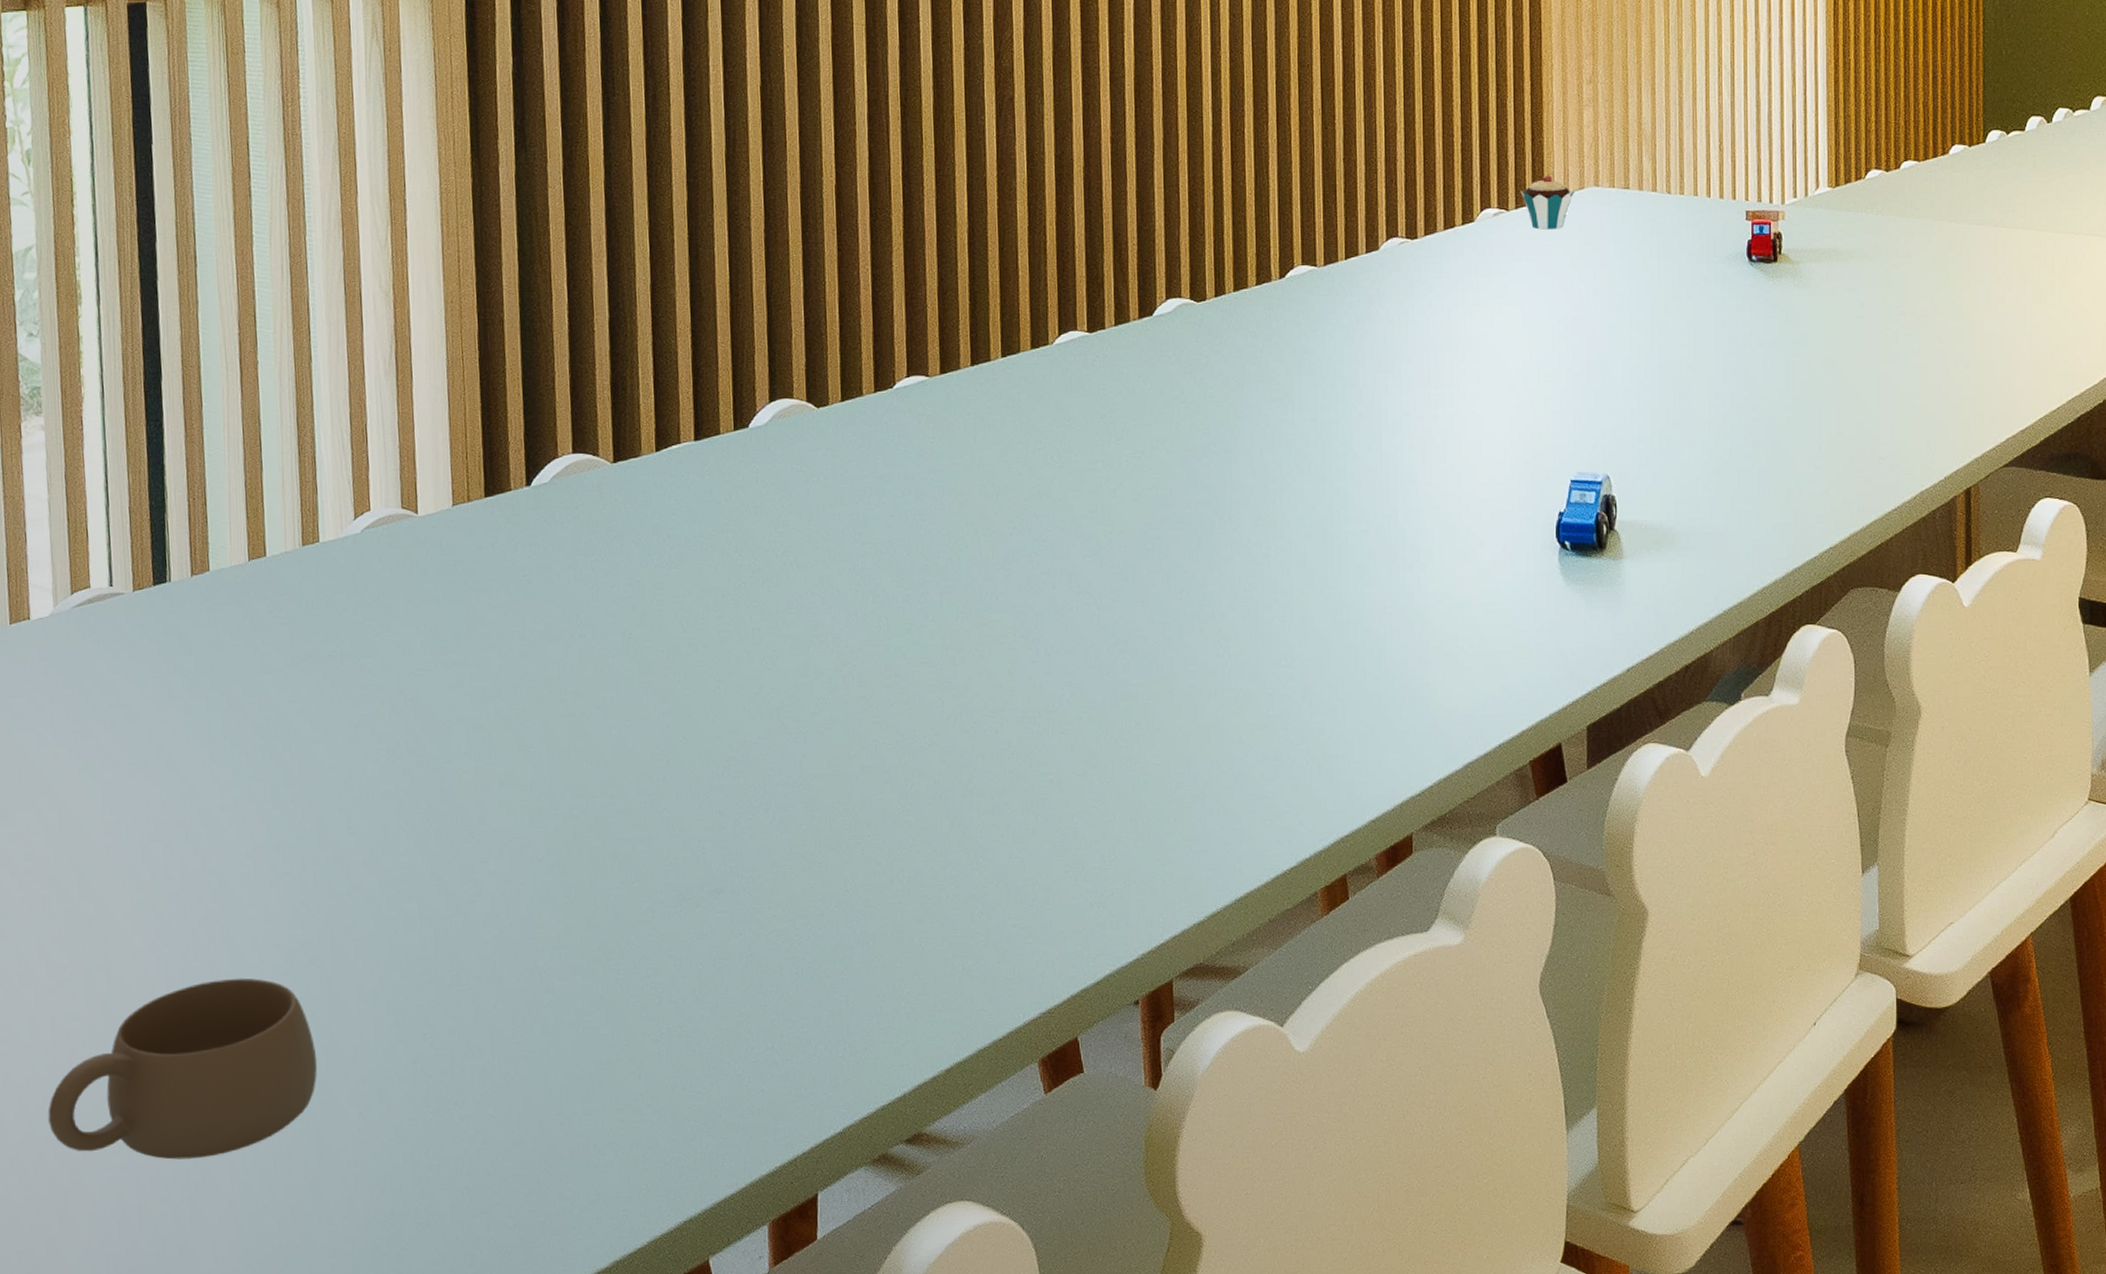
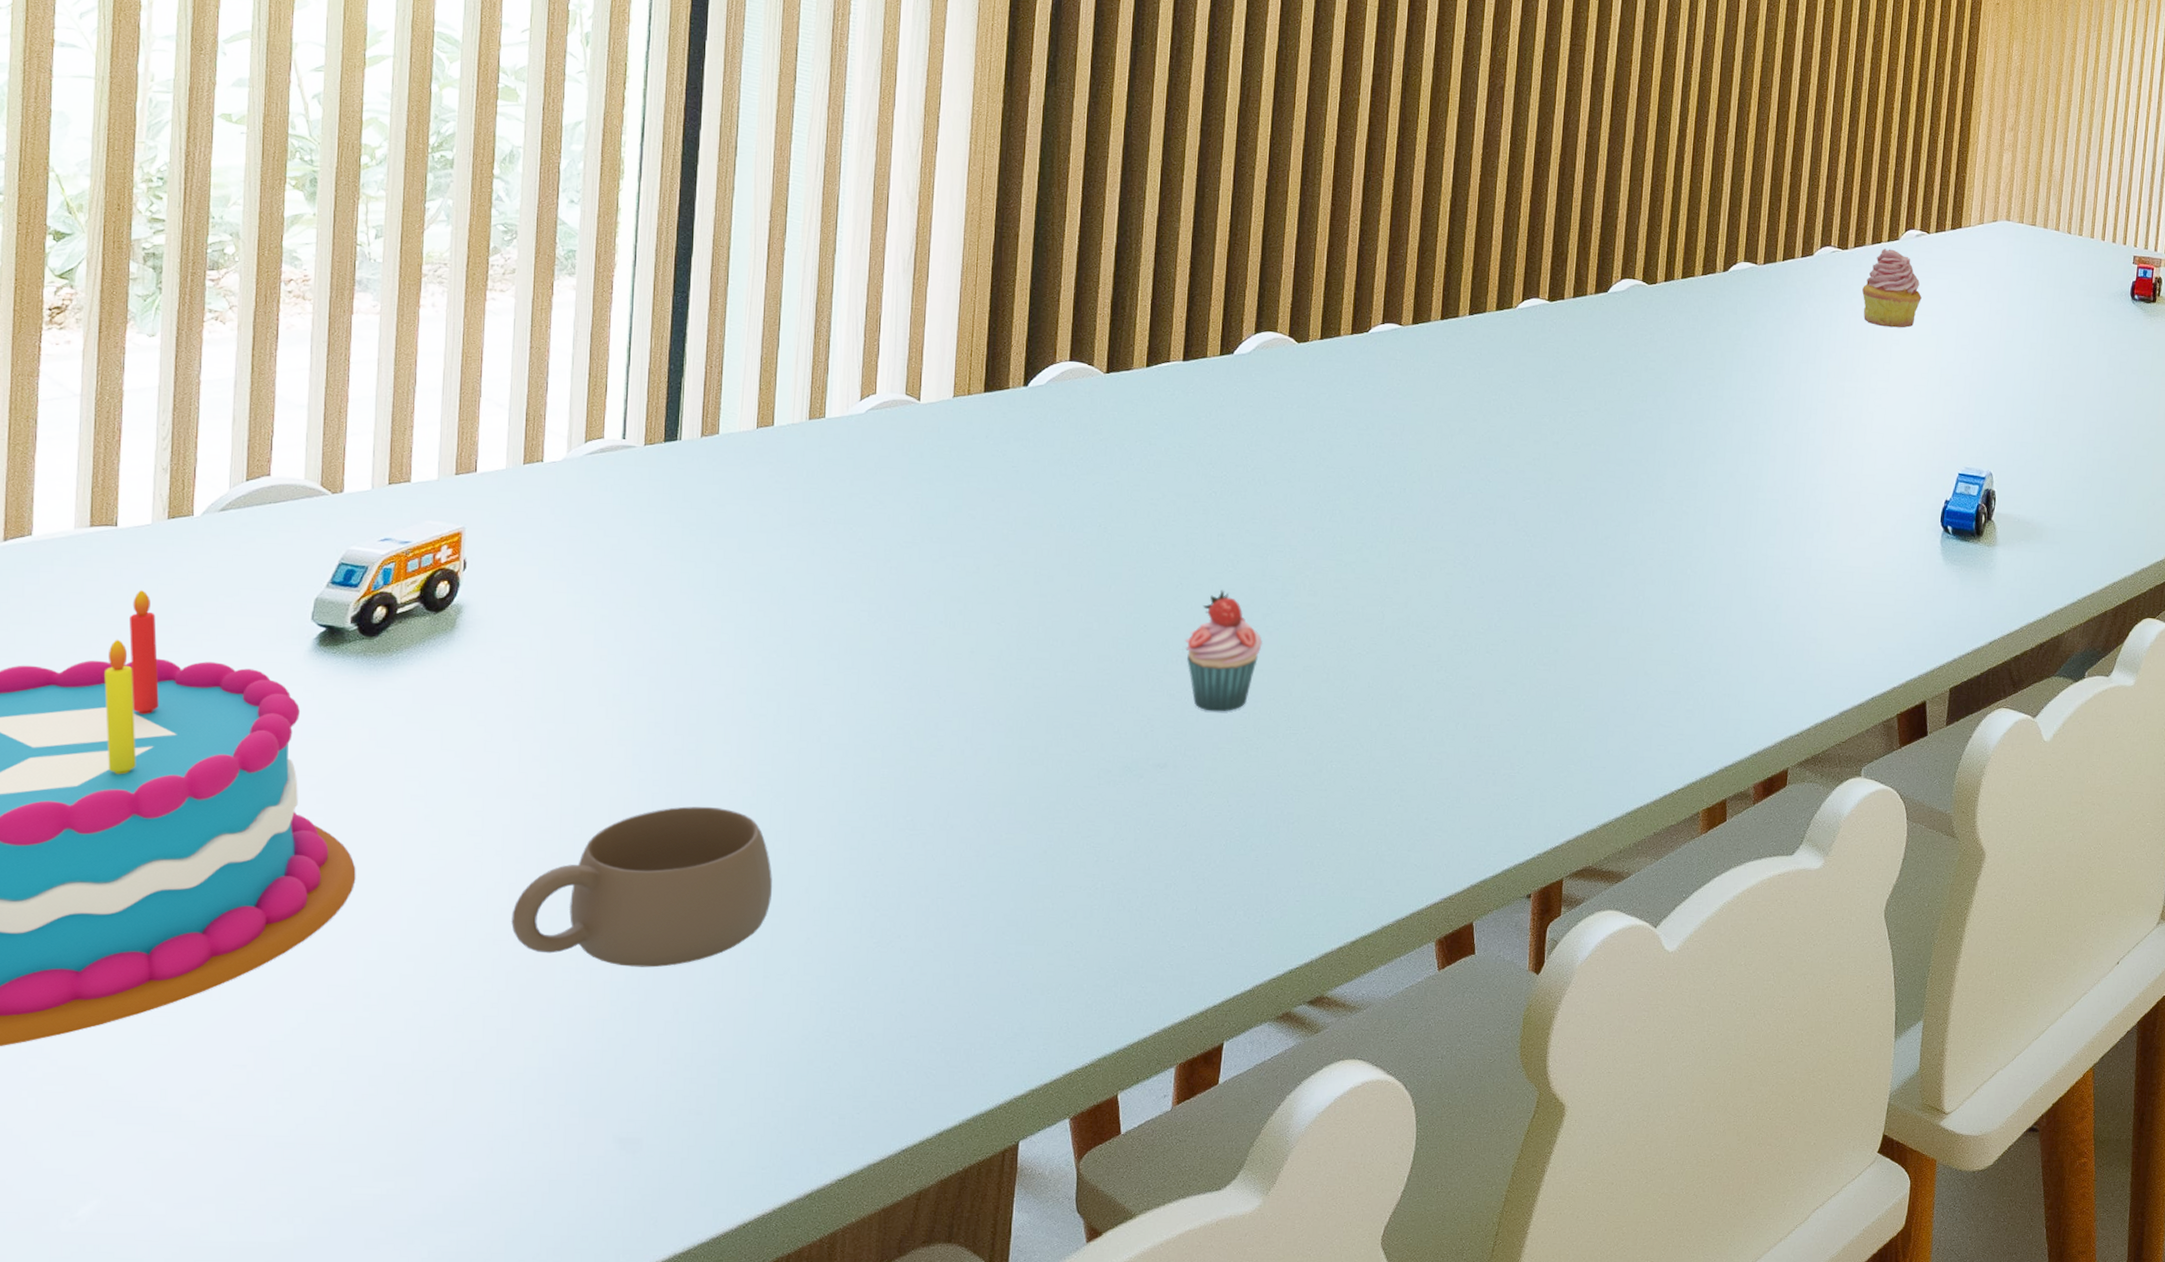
cupcake: none [729,690,814,827] -> present [1185,590,1262,712]
cupcake: none [1439,233,1507,322] -> present [1862,248,1922,328]
cupcake: present [1520,172,1574,231] -> none [1941,204,1988,255]

